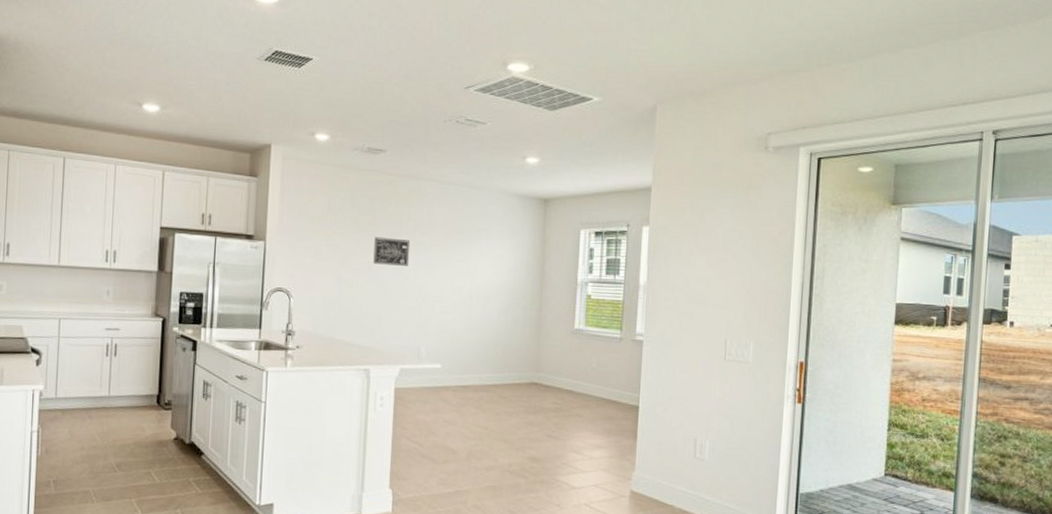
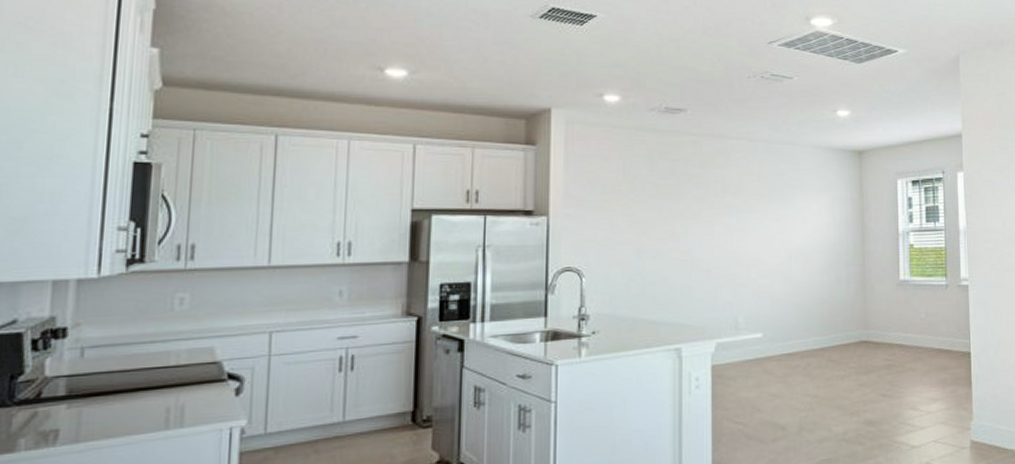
wall art: present [373,237,411,266] -> none [679,202,720,232]

